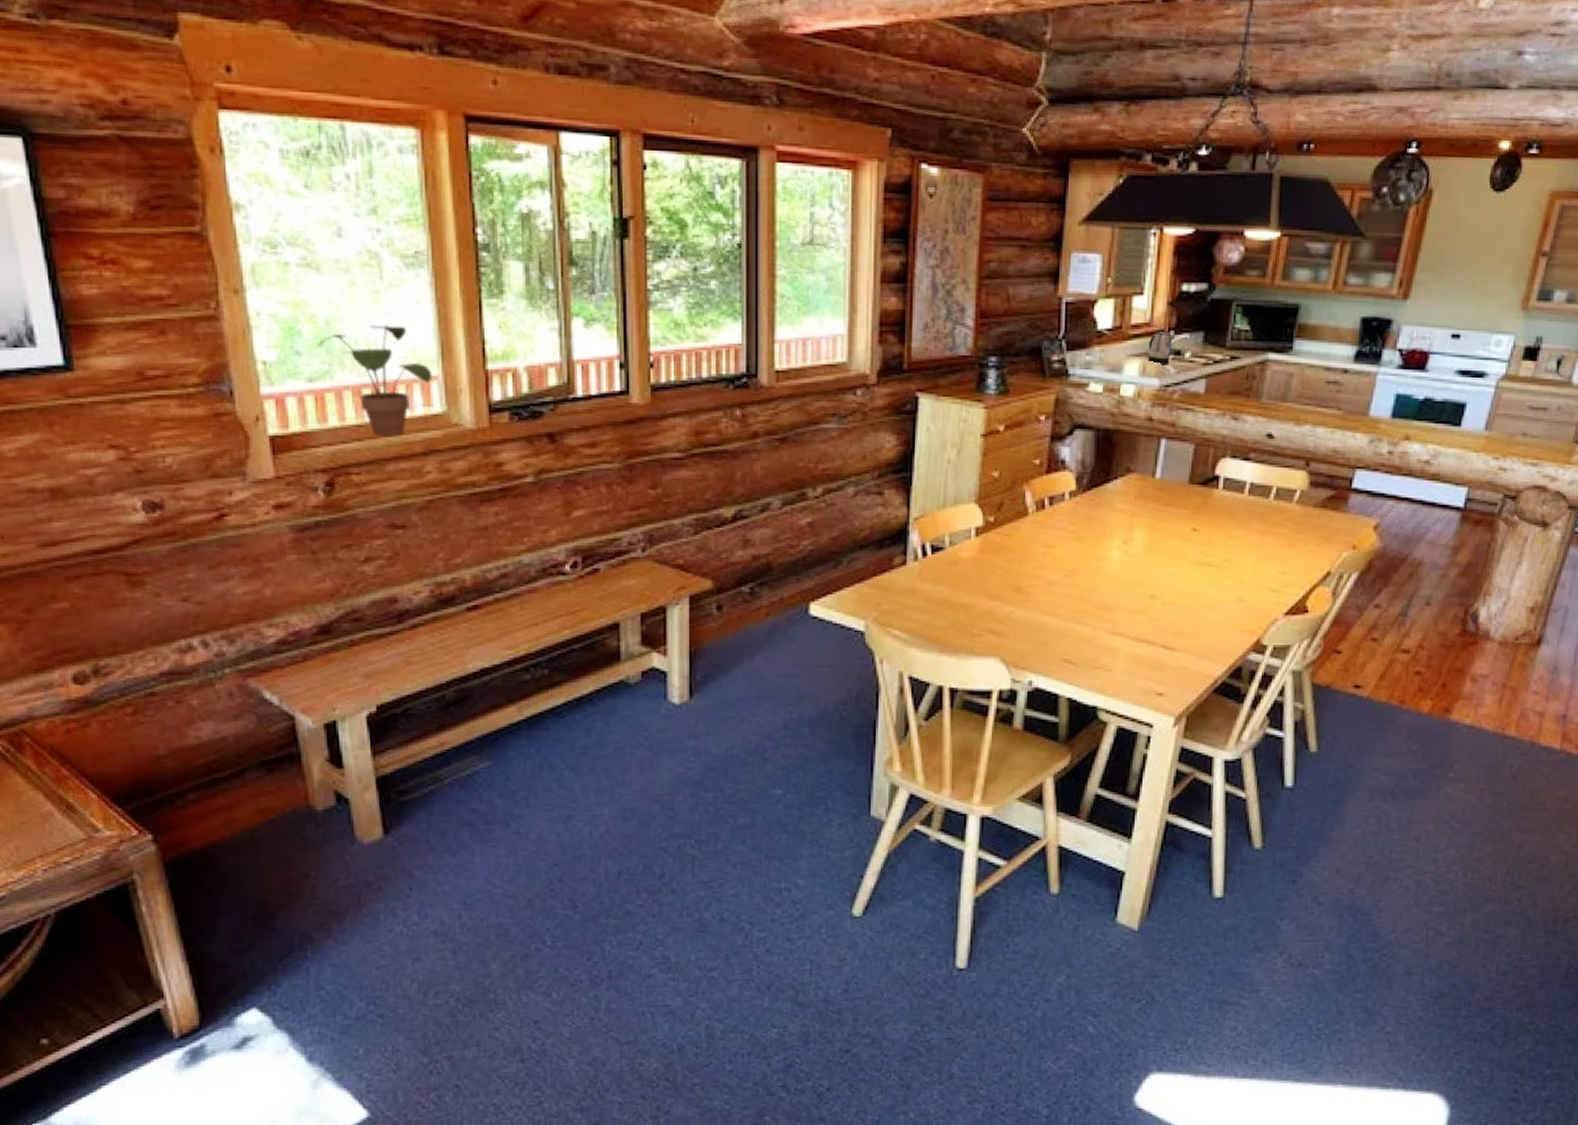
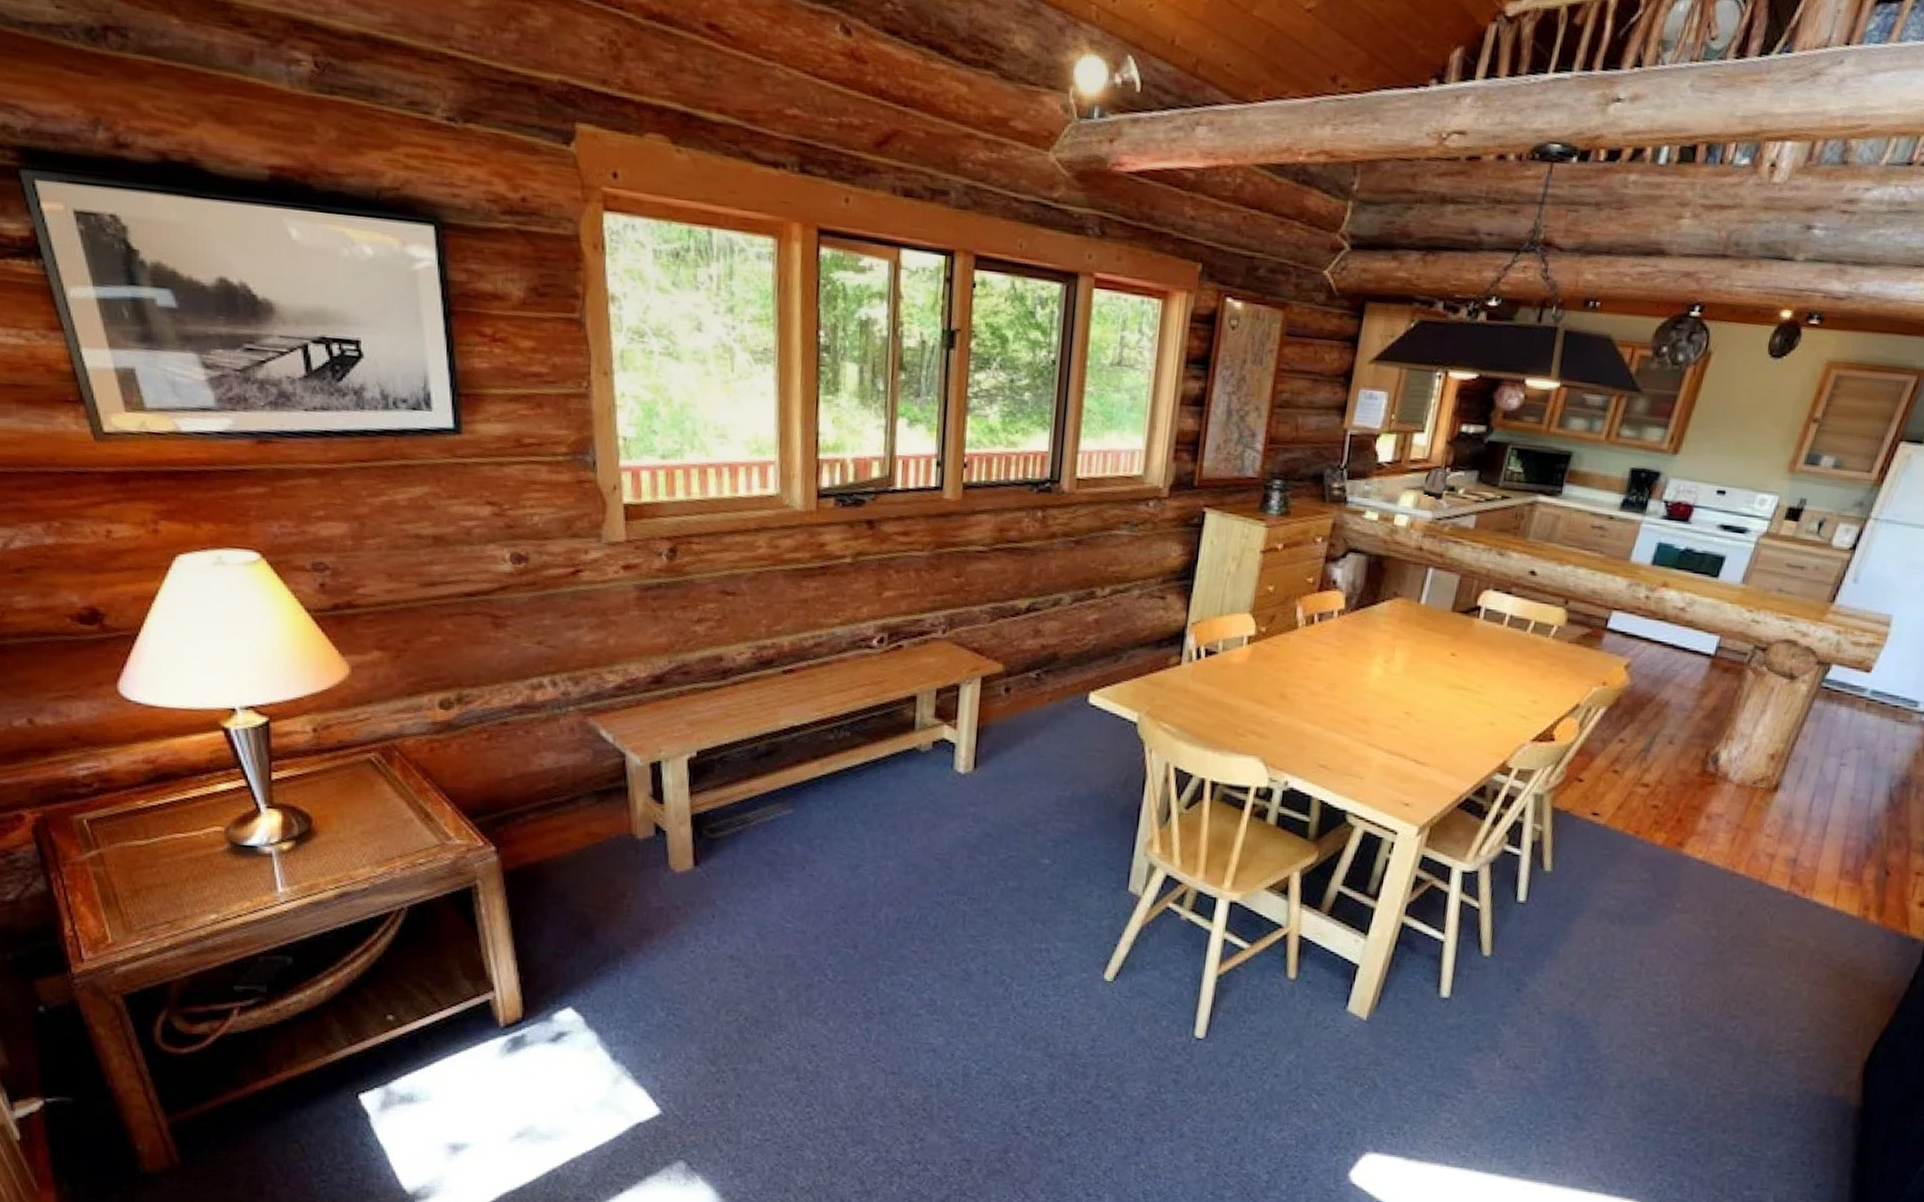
potted plant: present [318,324,433,437] -> none [672,411,771,513]

